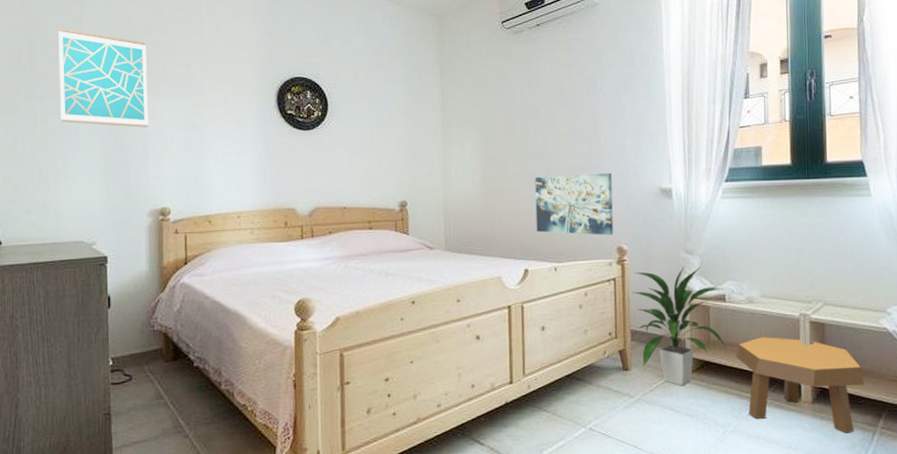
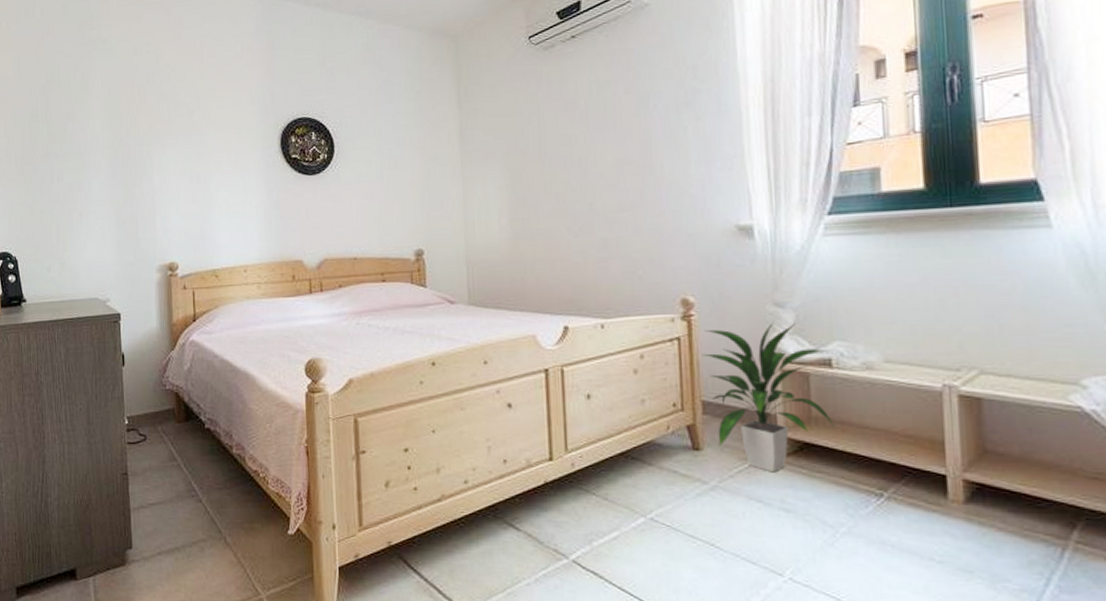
wall art: present [59,28,149,127] -> none [70,84,155,181]
wall art: present [535,173,613,235] -> none [574,208,676,285]
footstool: present [736,337,864,433] -> none [849,414,1046,546]

